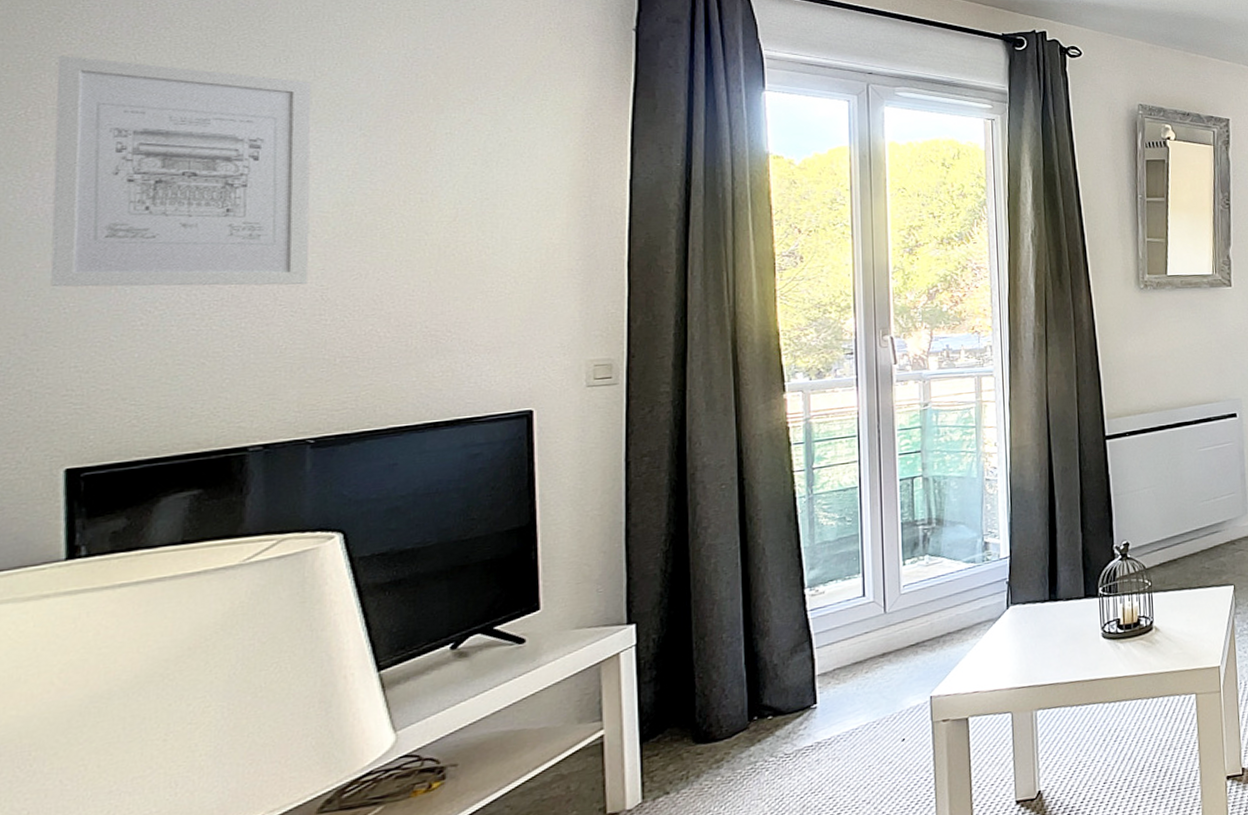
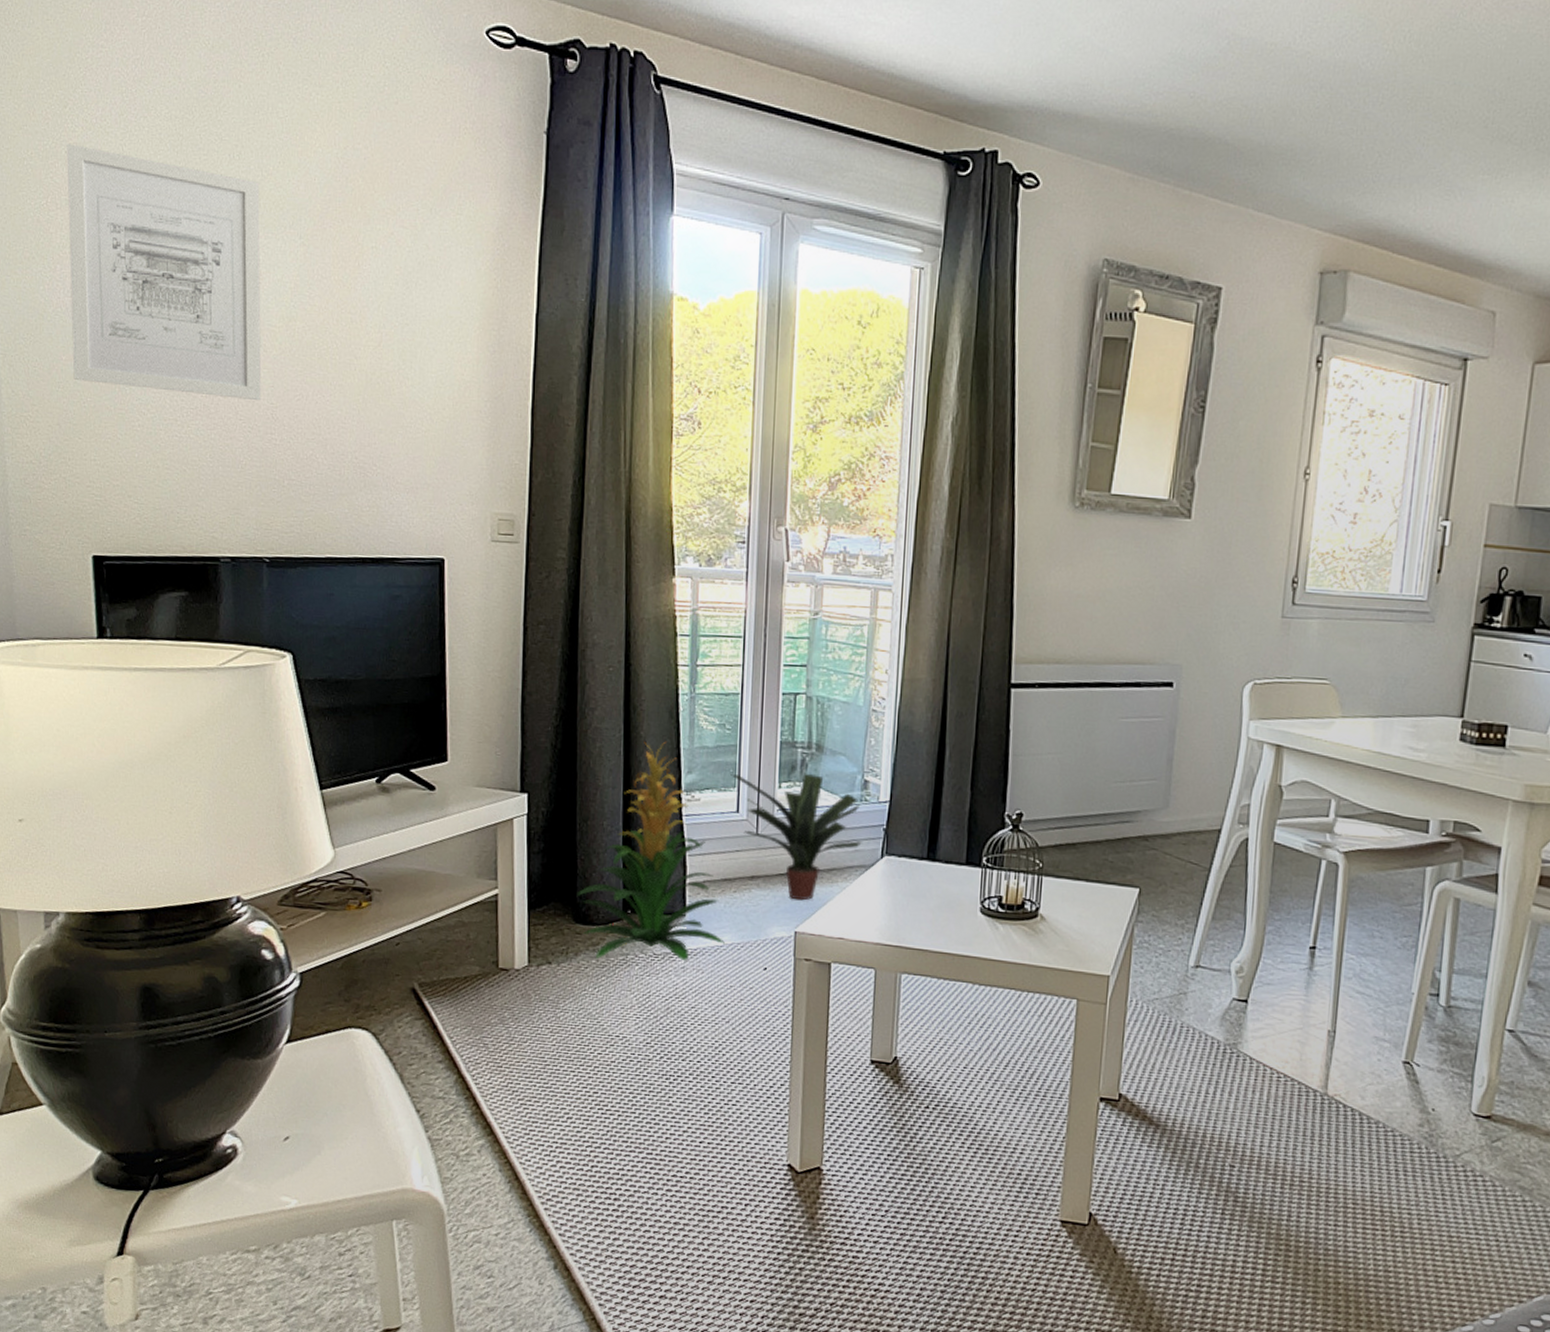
indoor plant: none [697,544,860,775] -> present [578,741,725,961]
potted plant: none [854,546,988,667] -> present [731,773,862,901]

